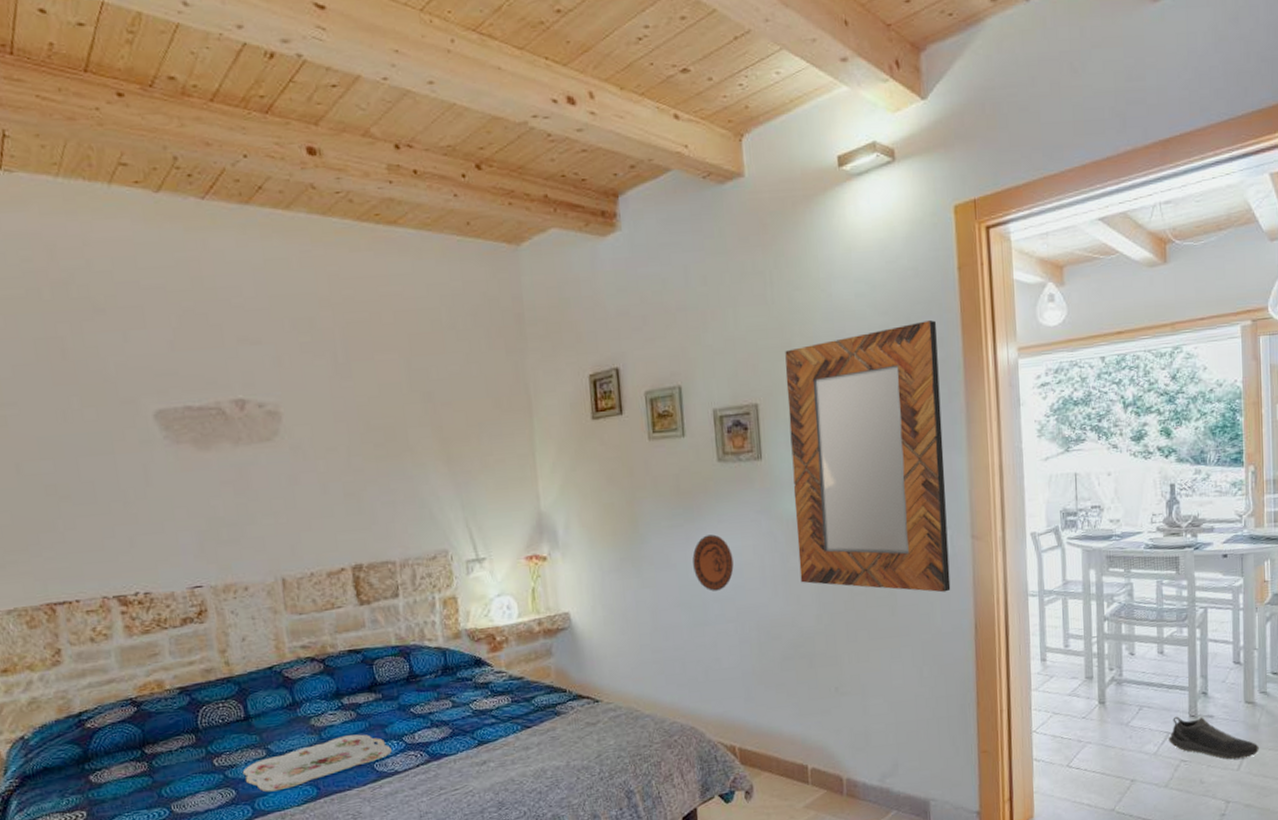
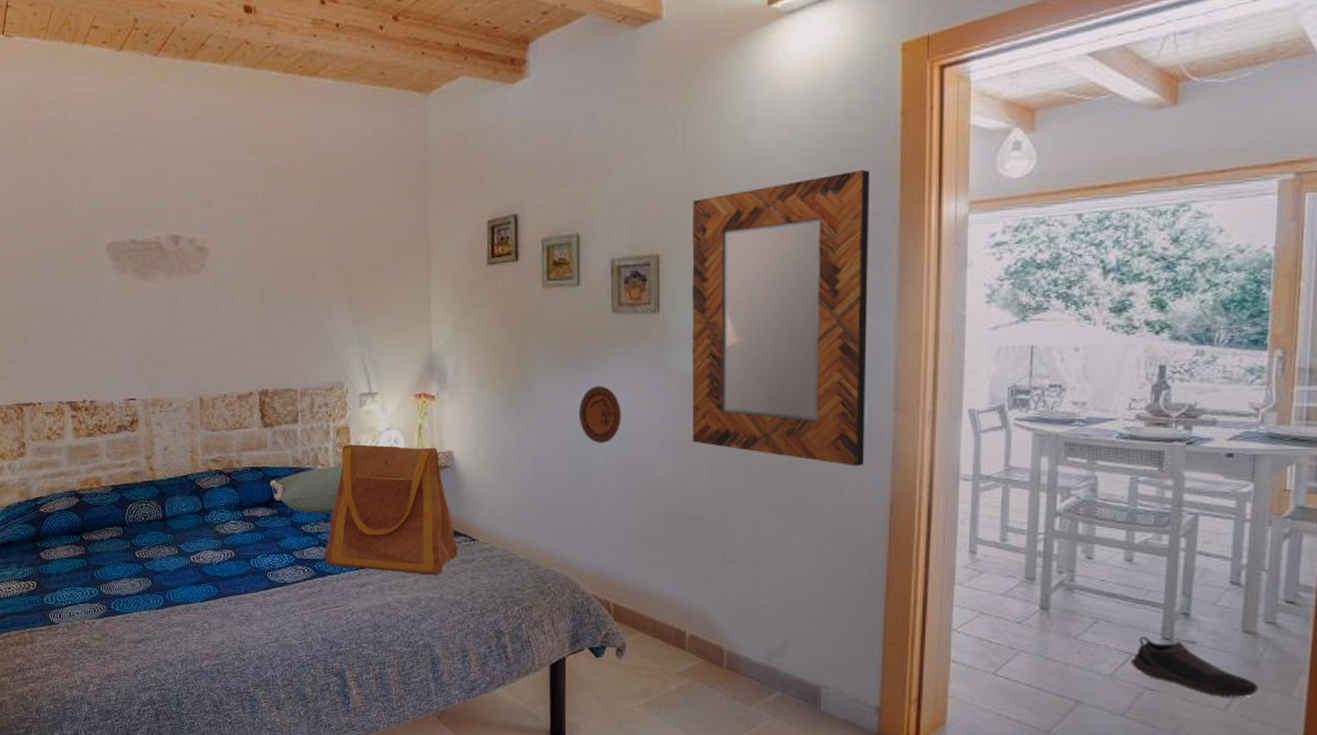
serving tray: present [242,734,392,792] -> none [158,544,283,586]
pillow: none [370,639,453,694] -> present [269,466,343,514]
tote bag: none [438,610,582,747] -> present [324,444,458,575]

